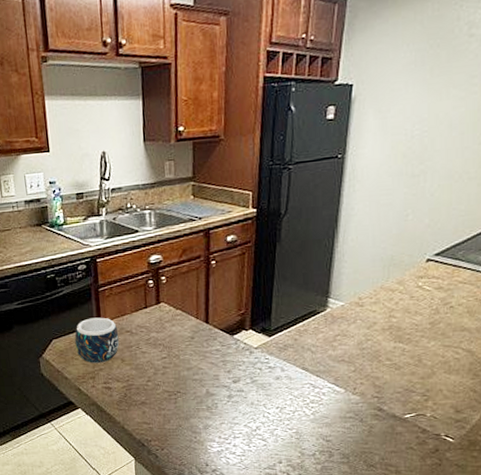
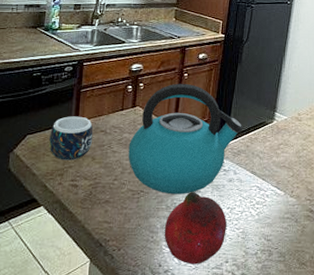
kettle: none [158,272,288,395] -> present [128,83,243,195]
fruit: none [207,391,277,465] -> present [164,192,227,265]

